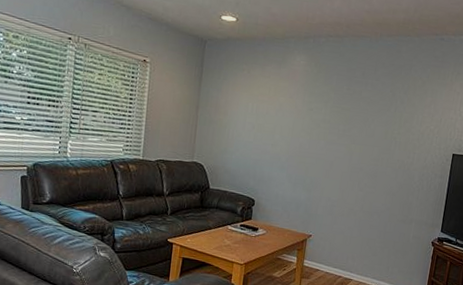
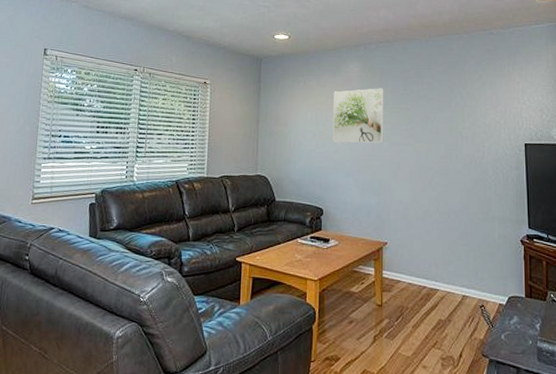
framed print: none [270,83,328,141] -> present [332,88,384,143]

